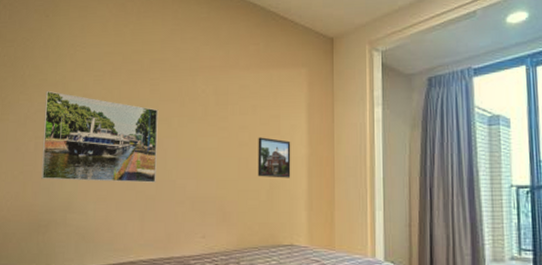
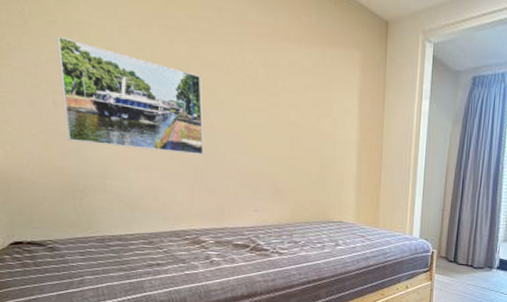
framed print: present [257,137,291,178] -> none [309,118,342,161]

